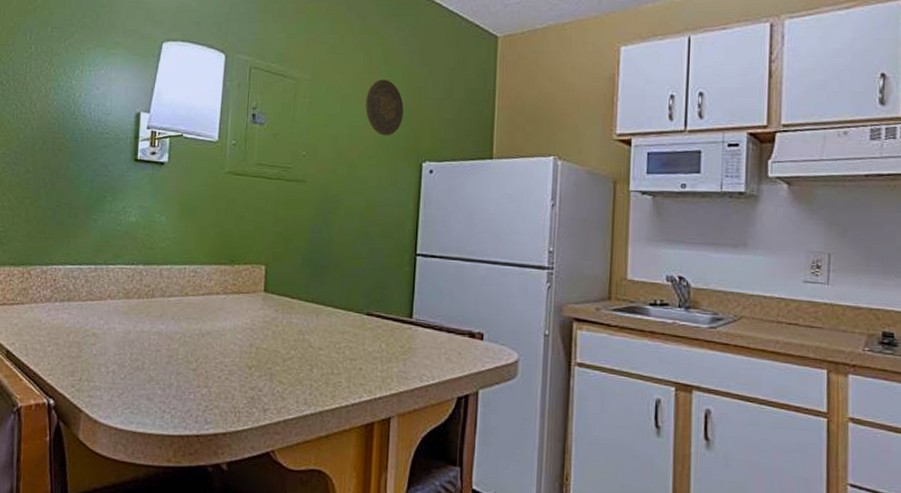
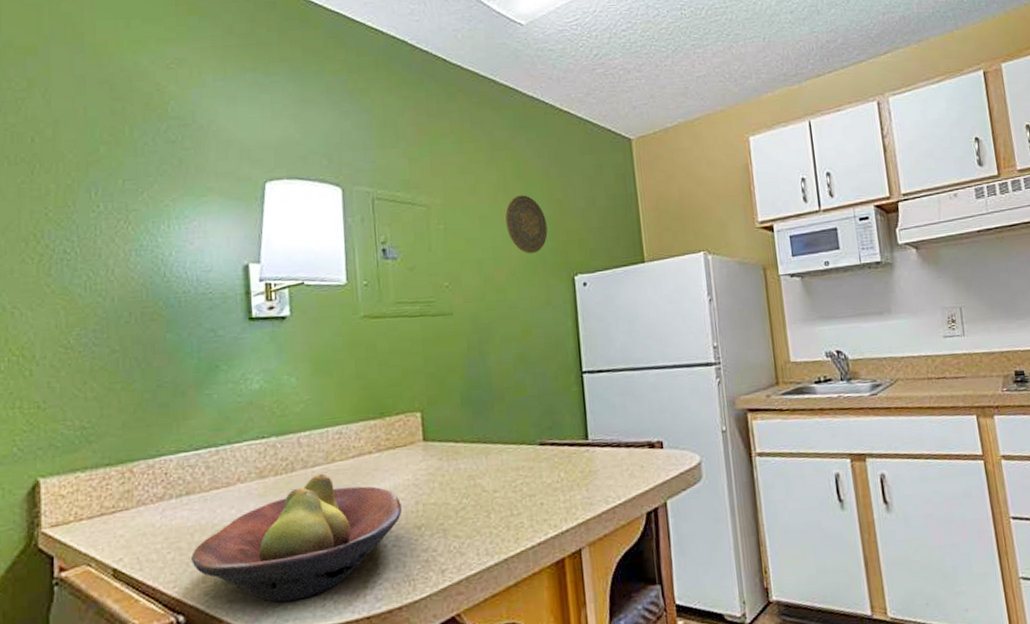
fruit bowl: none [65,304,238,408] -> present [191,473,403,602]

